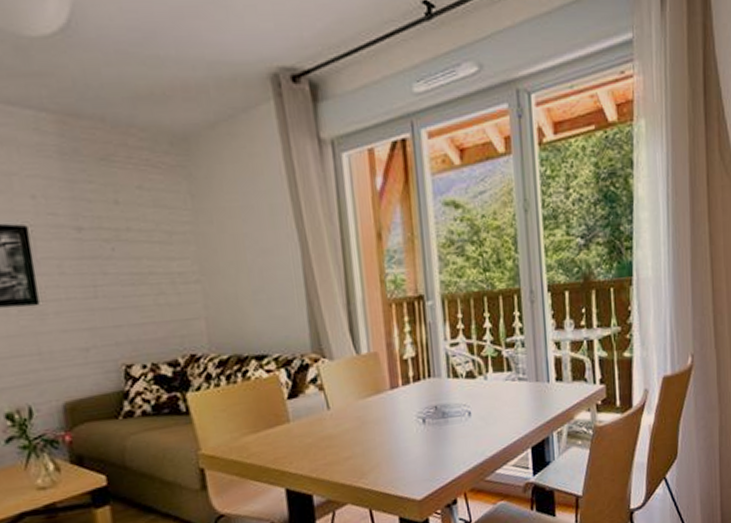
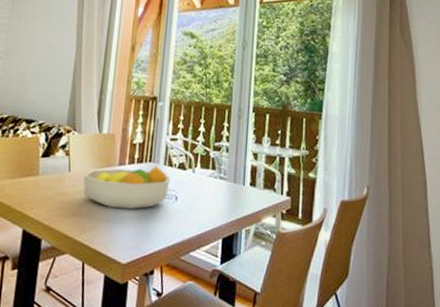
fruit bowl: none [347,380,459,441] -> present [83,165,171,209]

